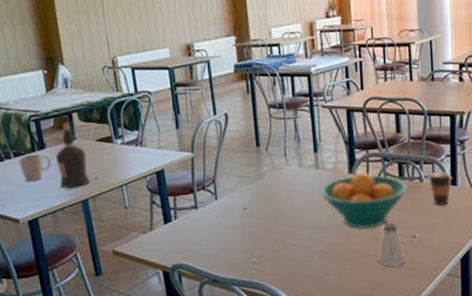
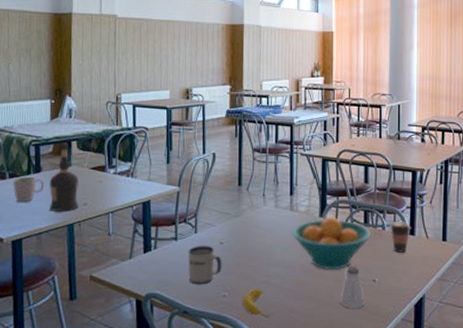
mug: none [210,211,248,253] -> present [188,245,222,285]
banana: none [273,252,304,282] -> present [242,288,270,318]

